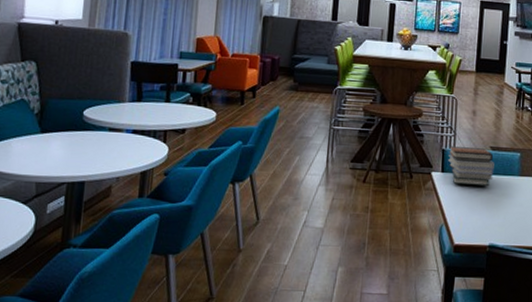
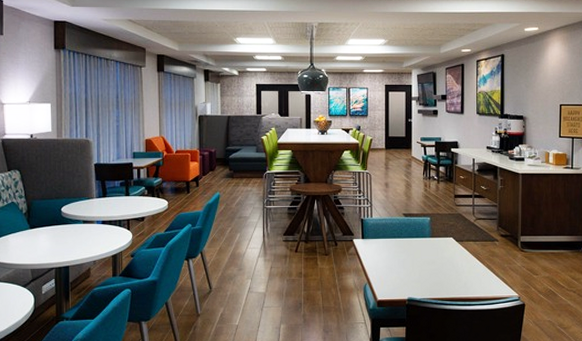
book stack: present [447,146,495,186] -> none [366,216,408,248]

